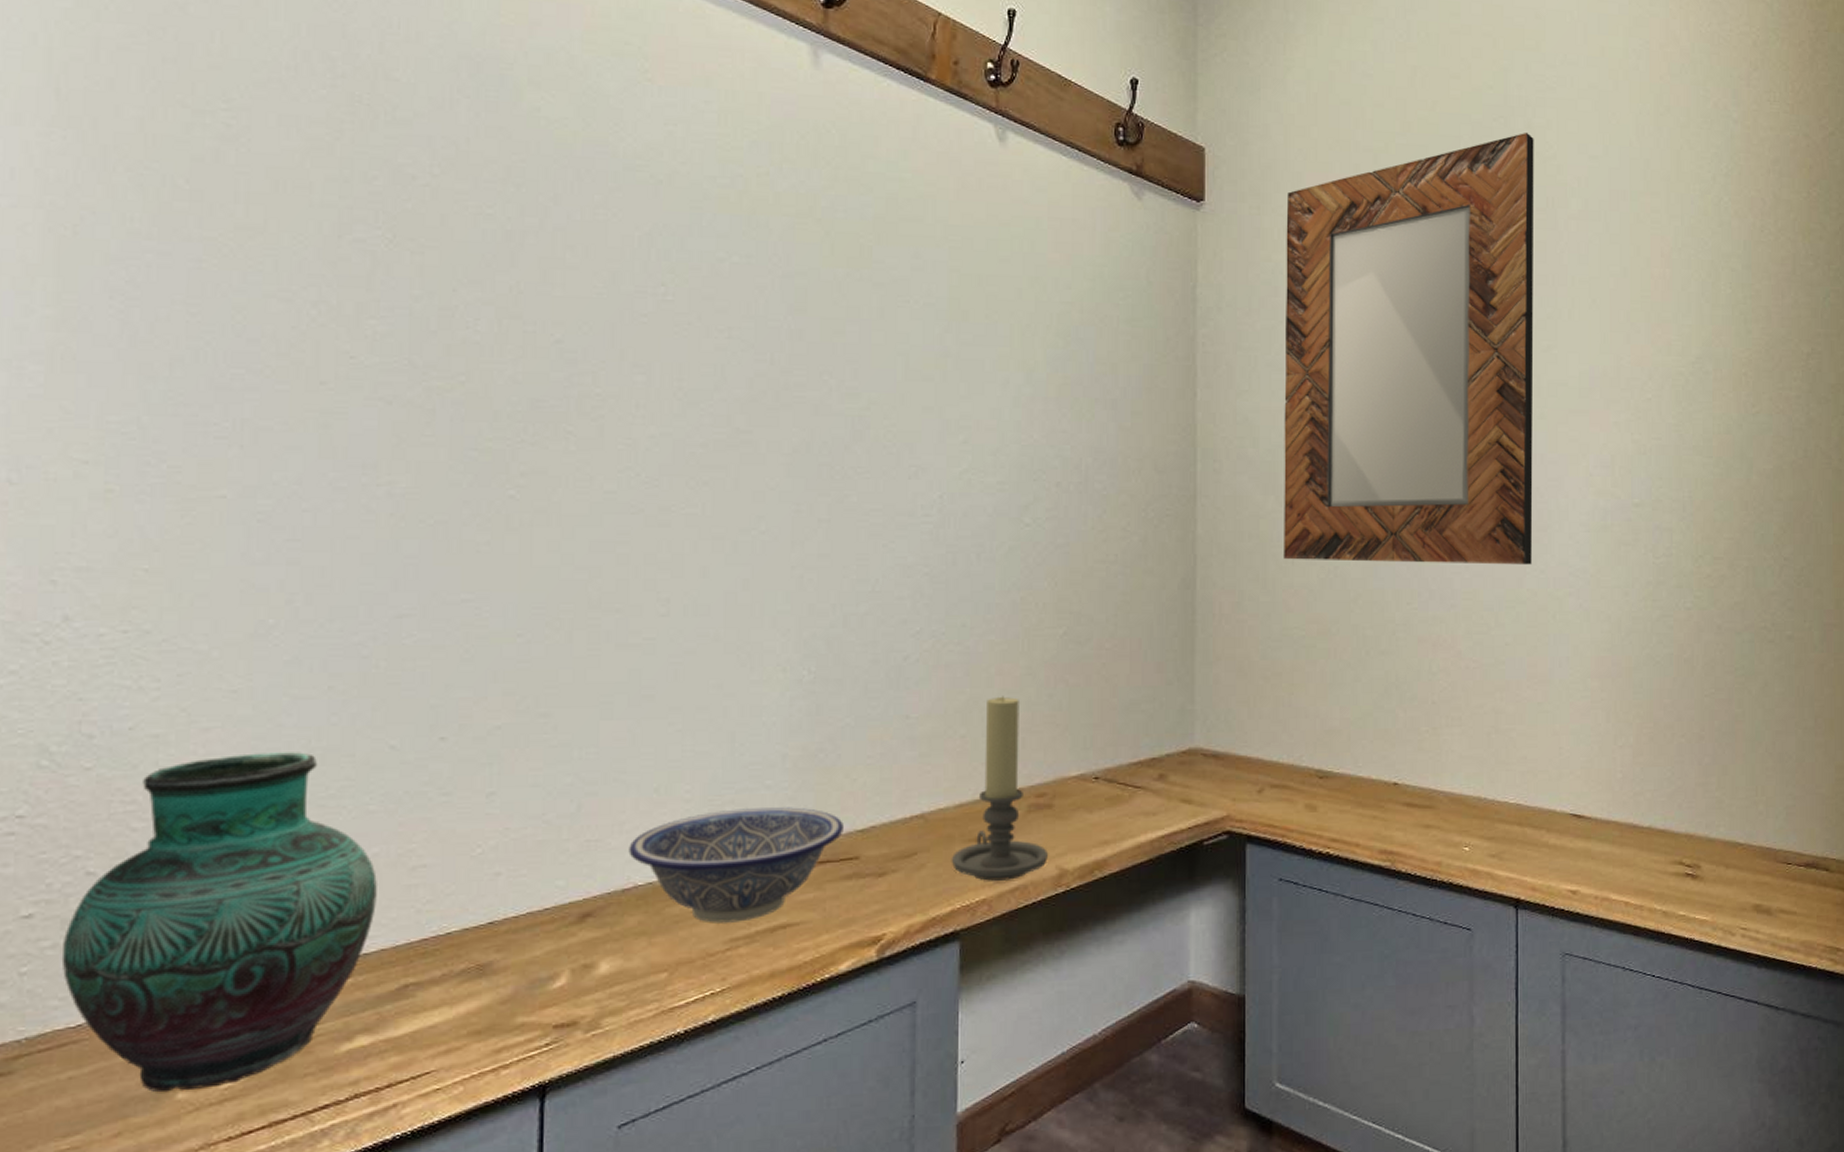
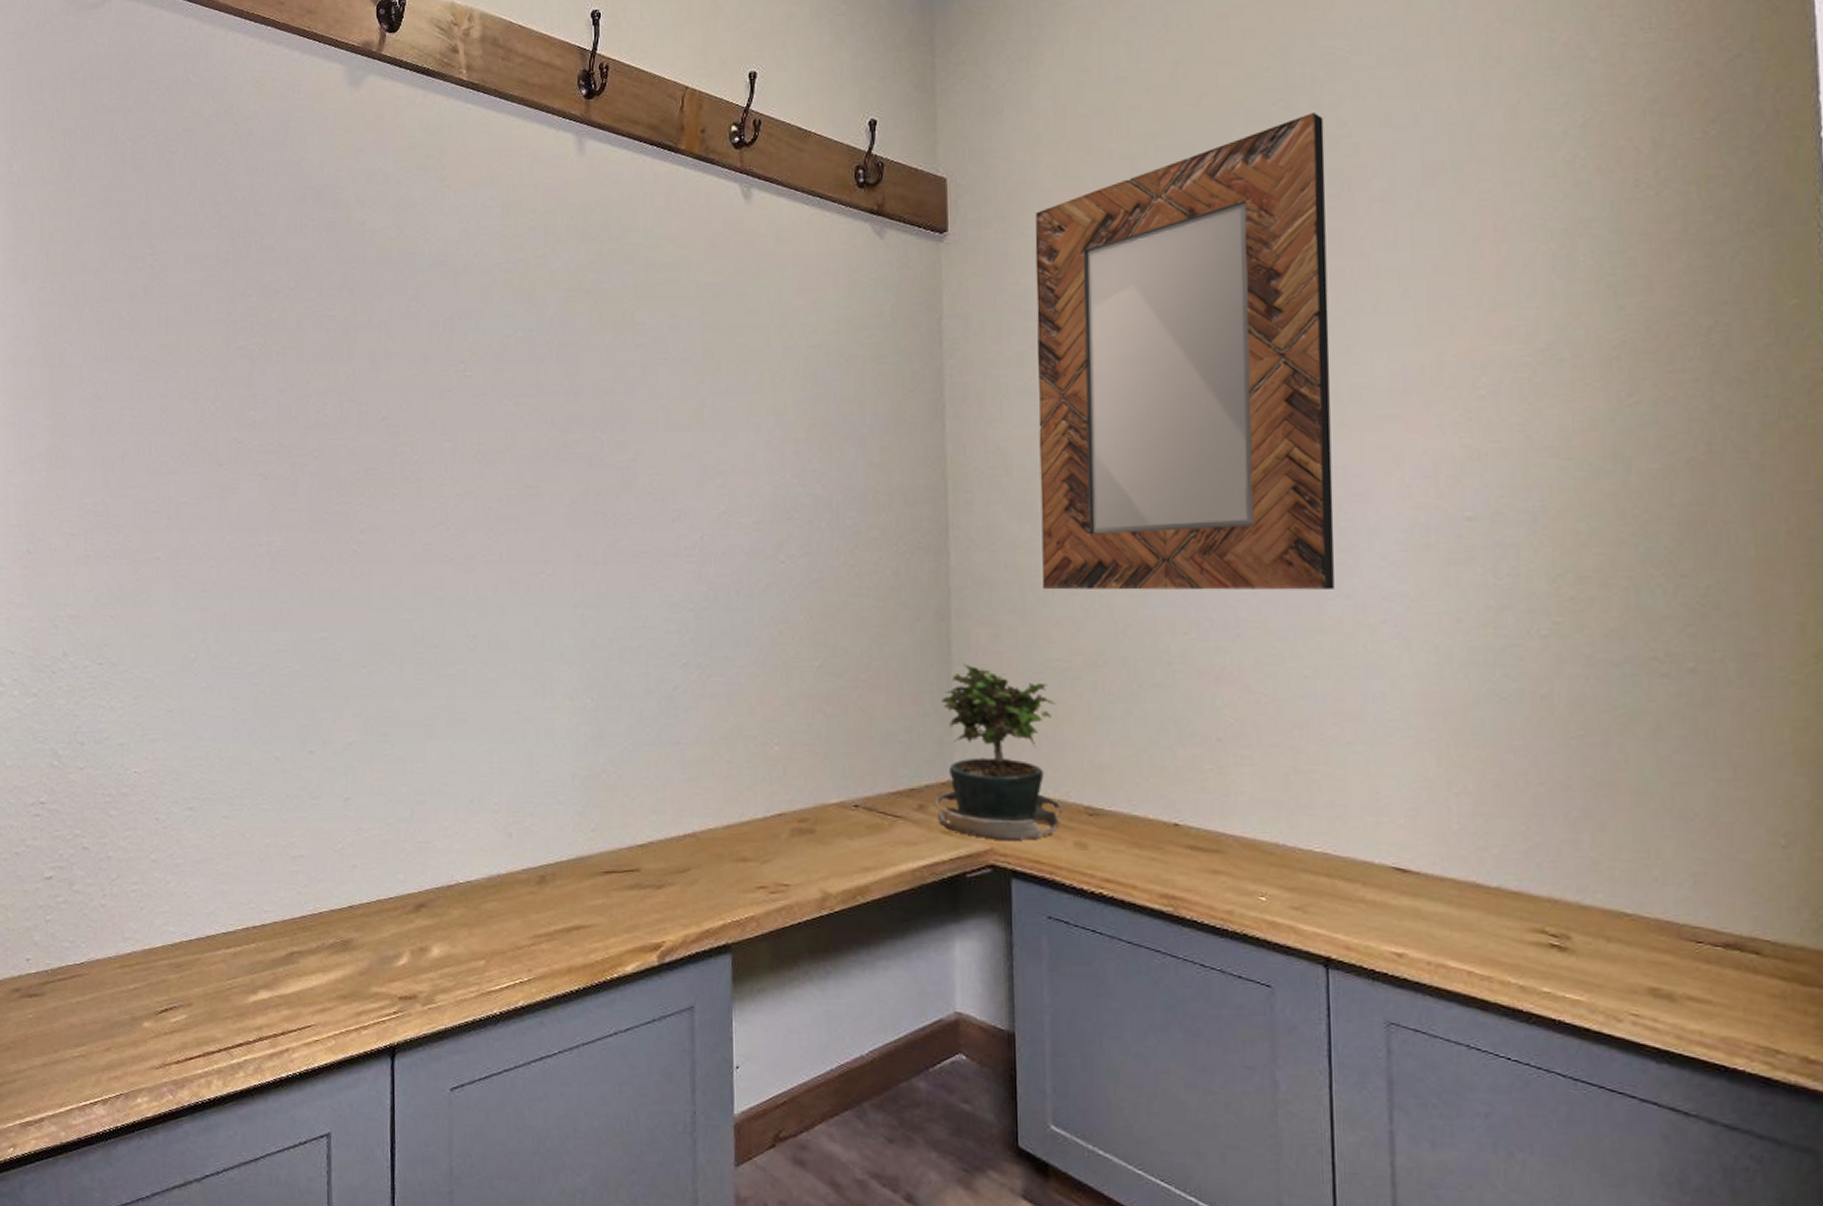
vase: present [61,752,377,1093] -> none [70,760,270,1021]
decorative bowl: present [629,807,843,923] -> none [451,820,625,921]
candle holder: present [951,696,1049,881] -> none [721,725,813,900]
potted plant: none [1175,631,1296,806] -> present [935,663,1064,840]

